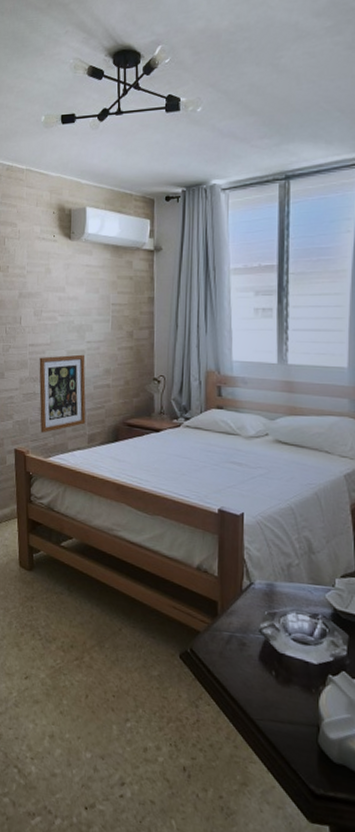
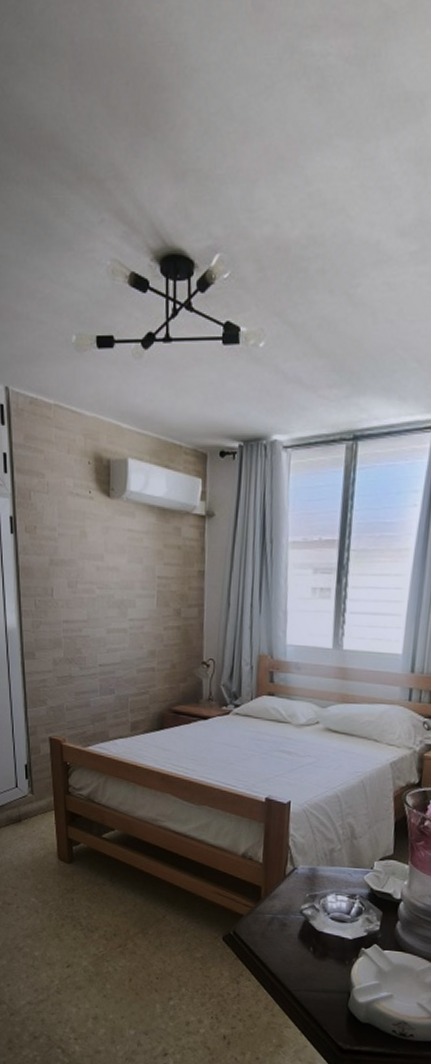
wall art: present [39,354,86,433] -> none [75,633,129,721]

